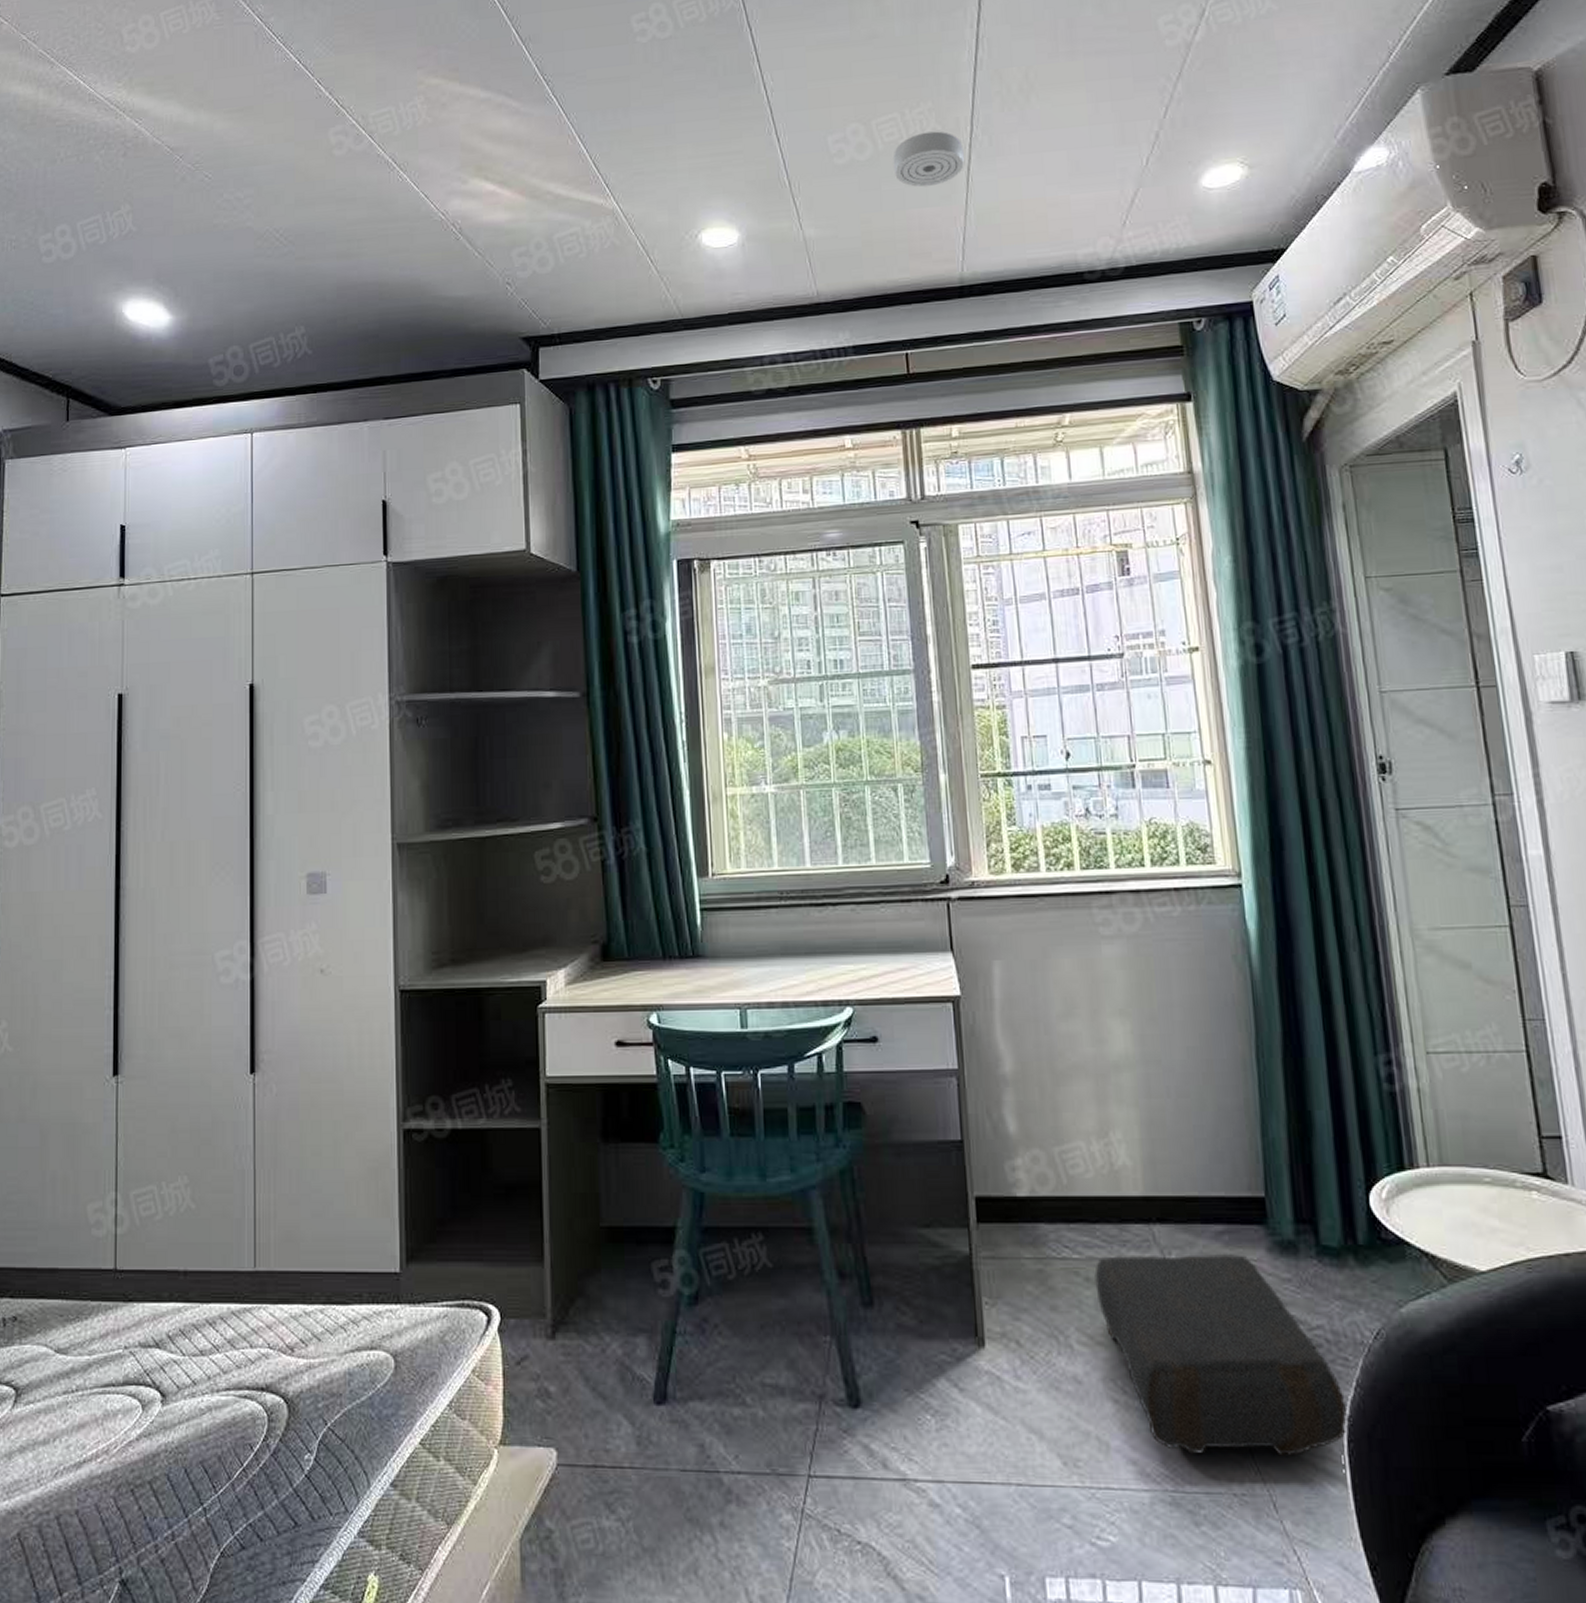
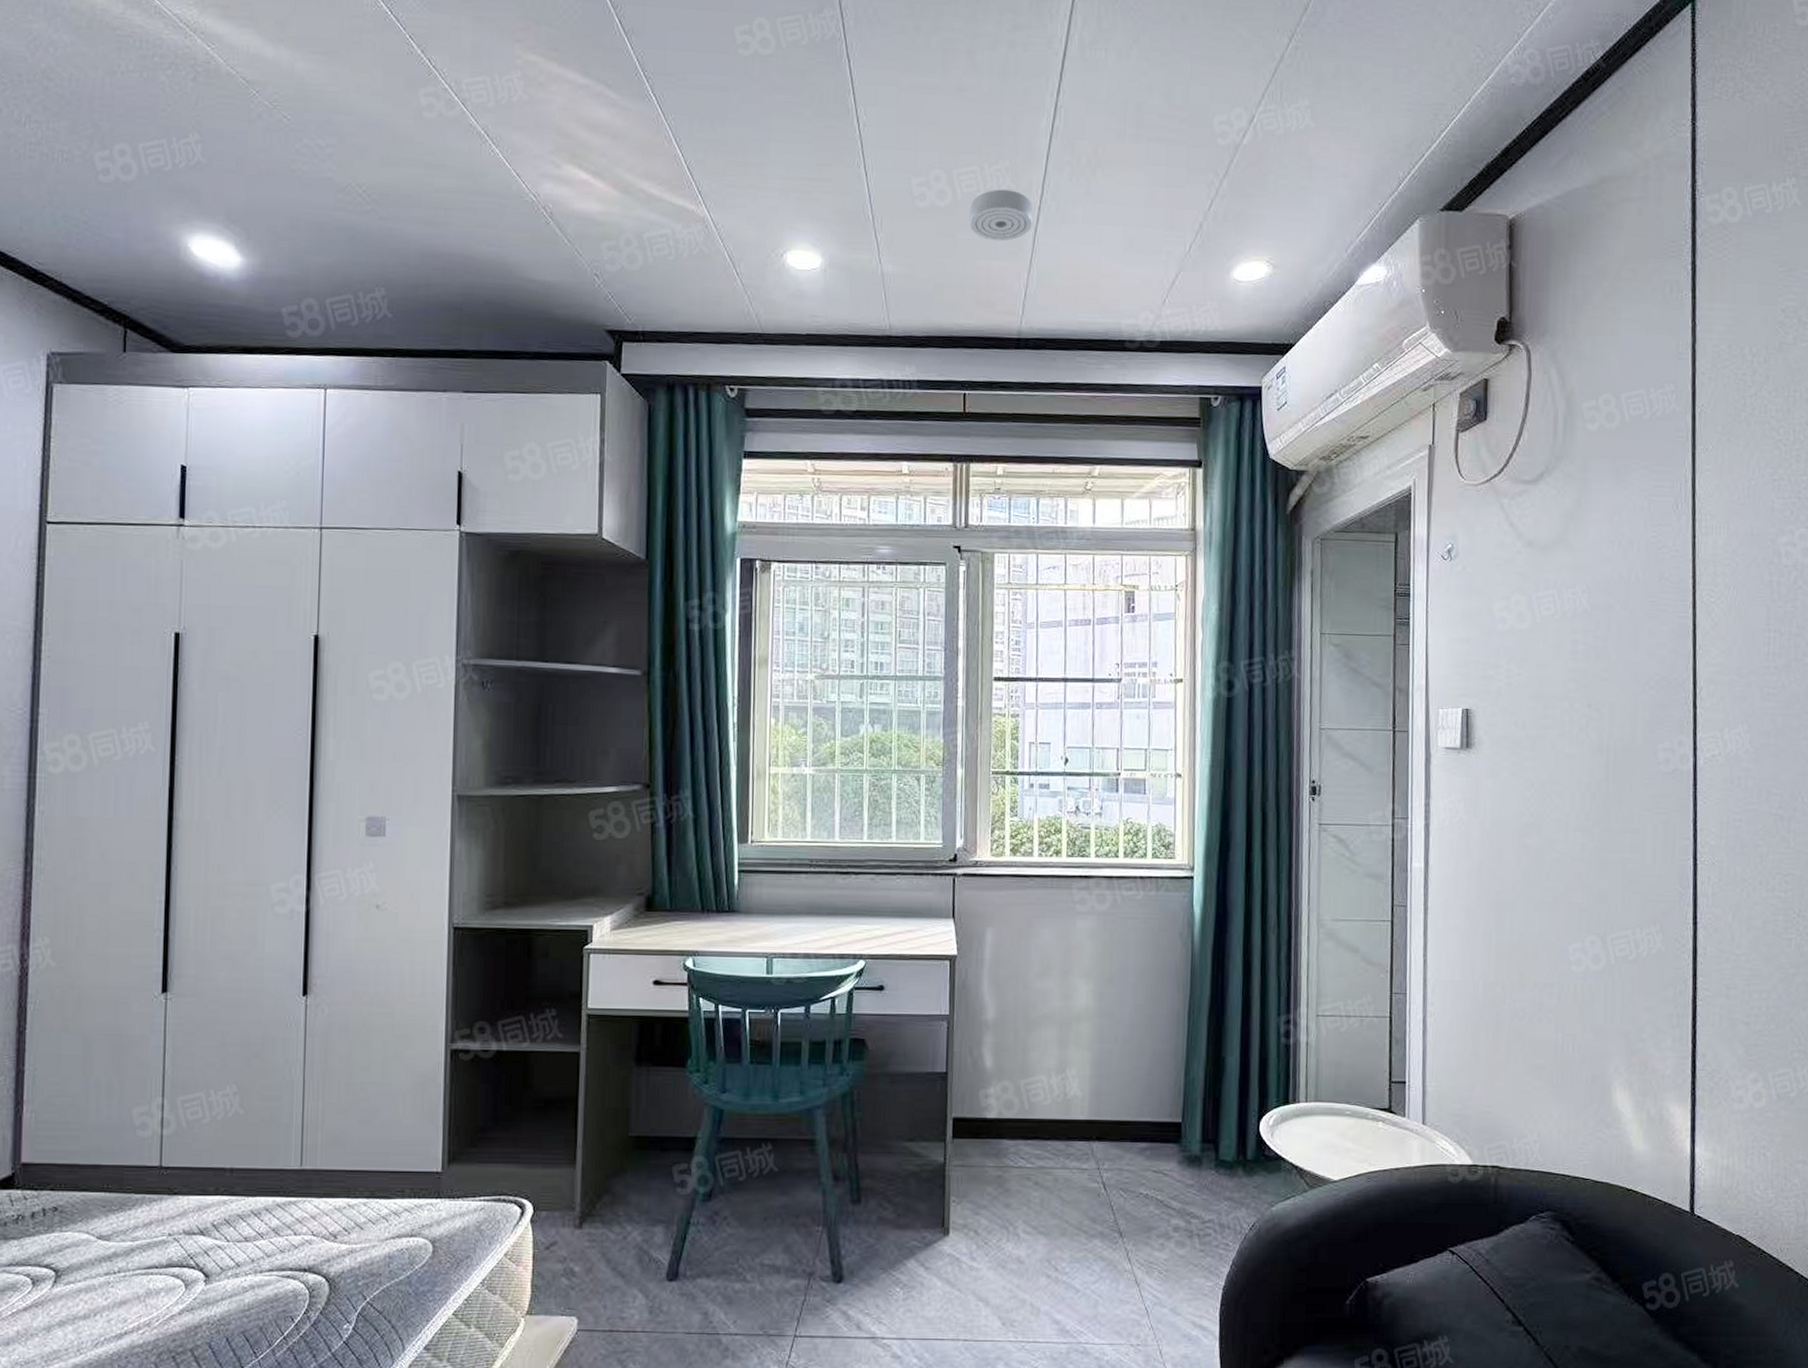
shoulder bag: present [1094,1253,1348,1456] -> none [1042,1164,1224,1316]

